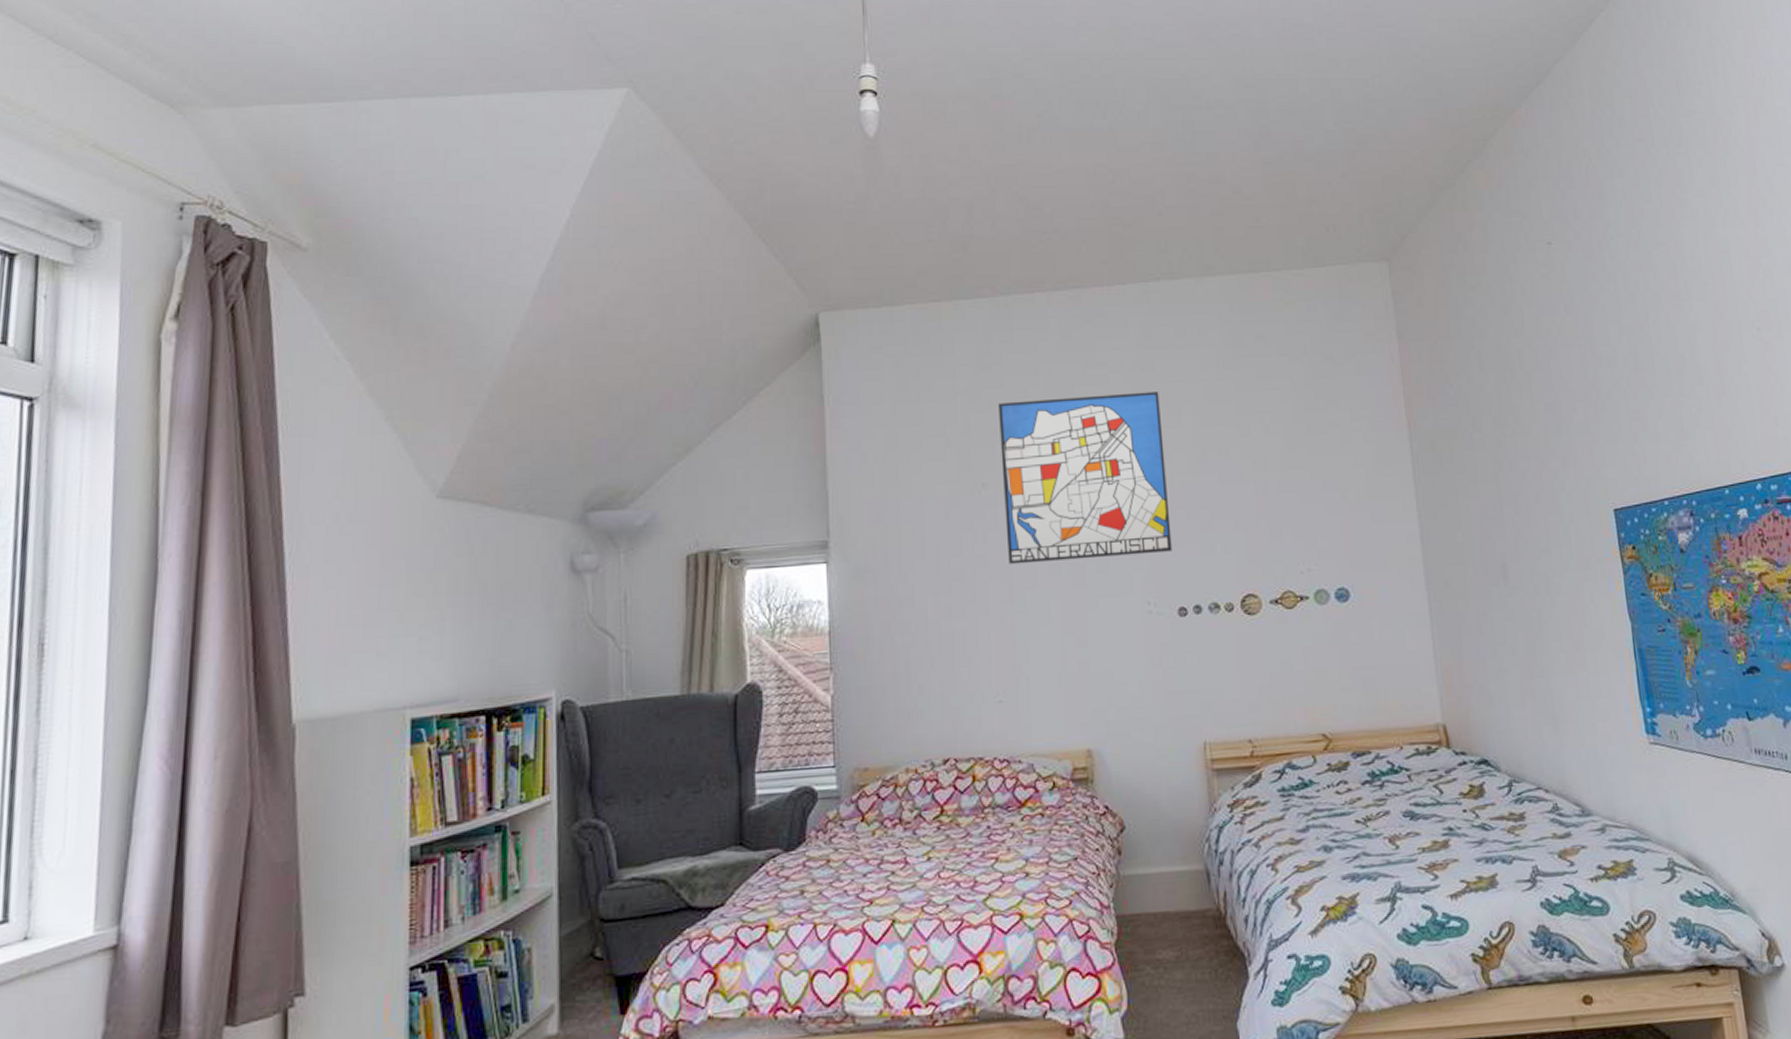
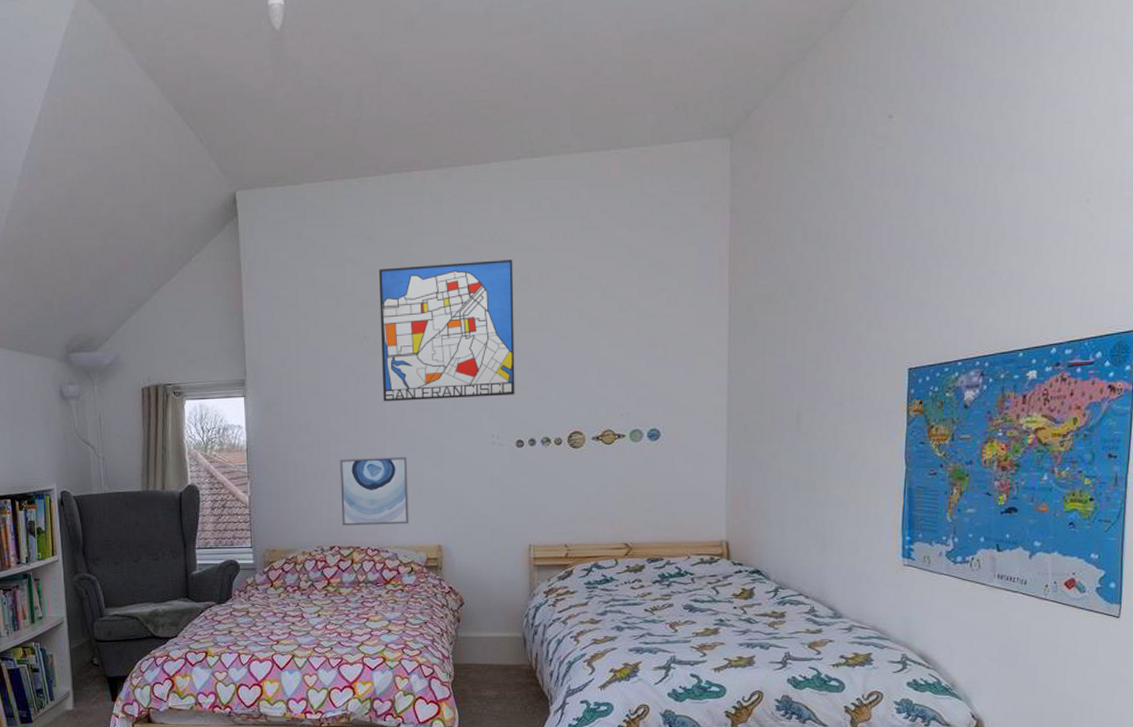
wall art: none [954,633,1048,730] -> present [339,456,410,526]

